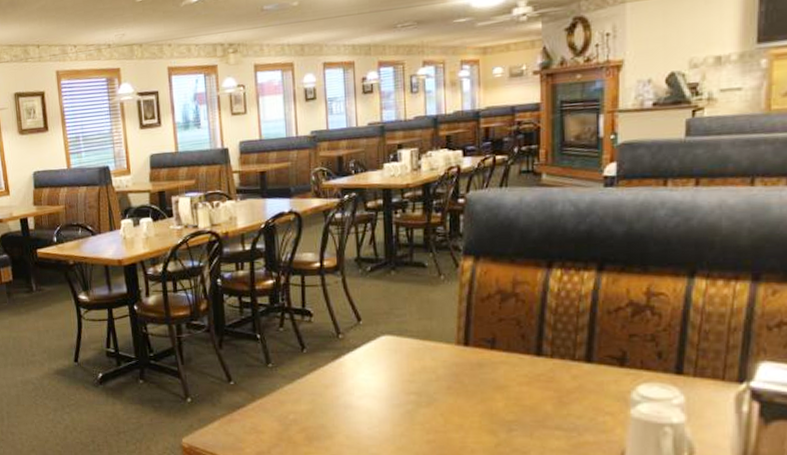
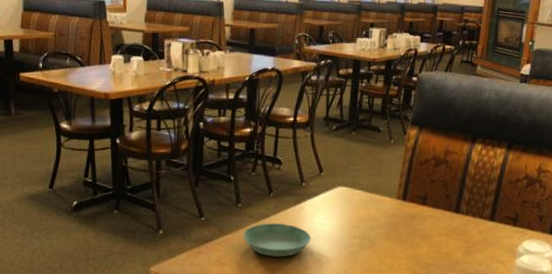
saucer: none [277,383,356,421] -> present [243,223,311,257]

